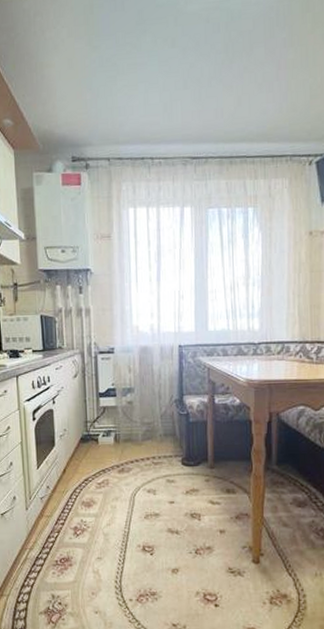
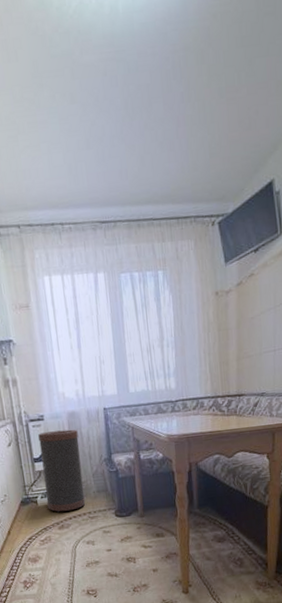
trash can: none [107,365,150,454] -> present [38,429,86,512]

